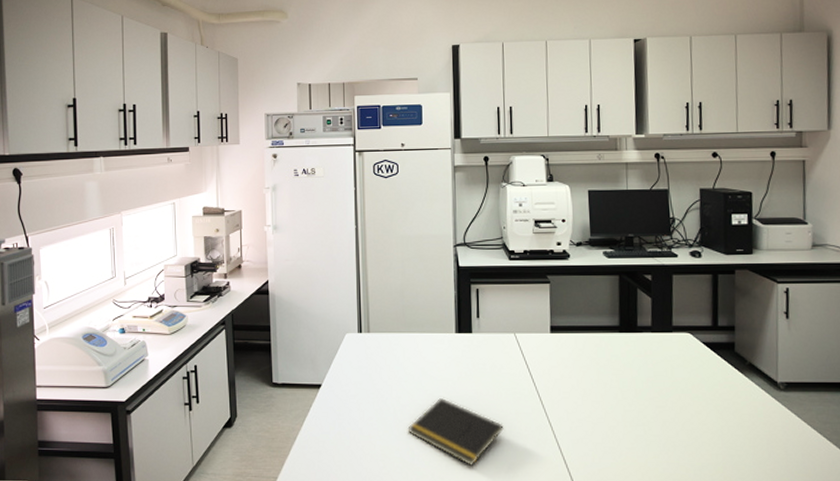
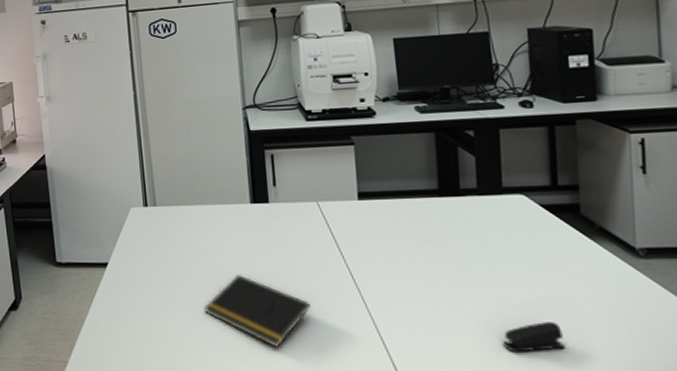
stapler: none [666,445,718,472] -> present [503,322,566,352]

